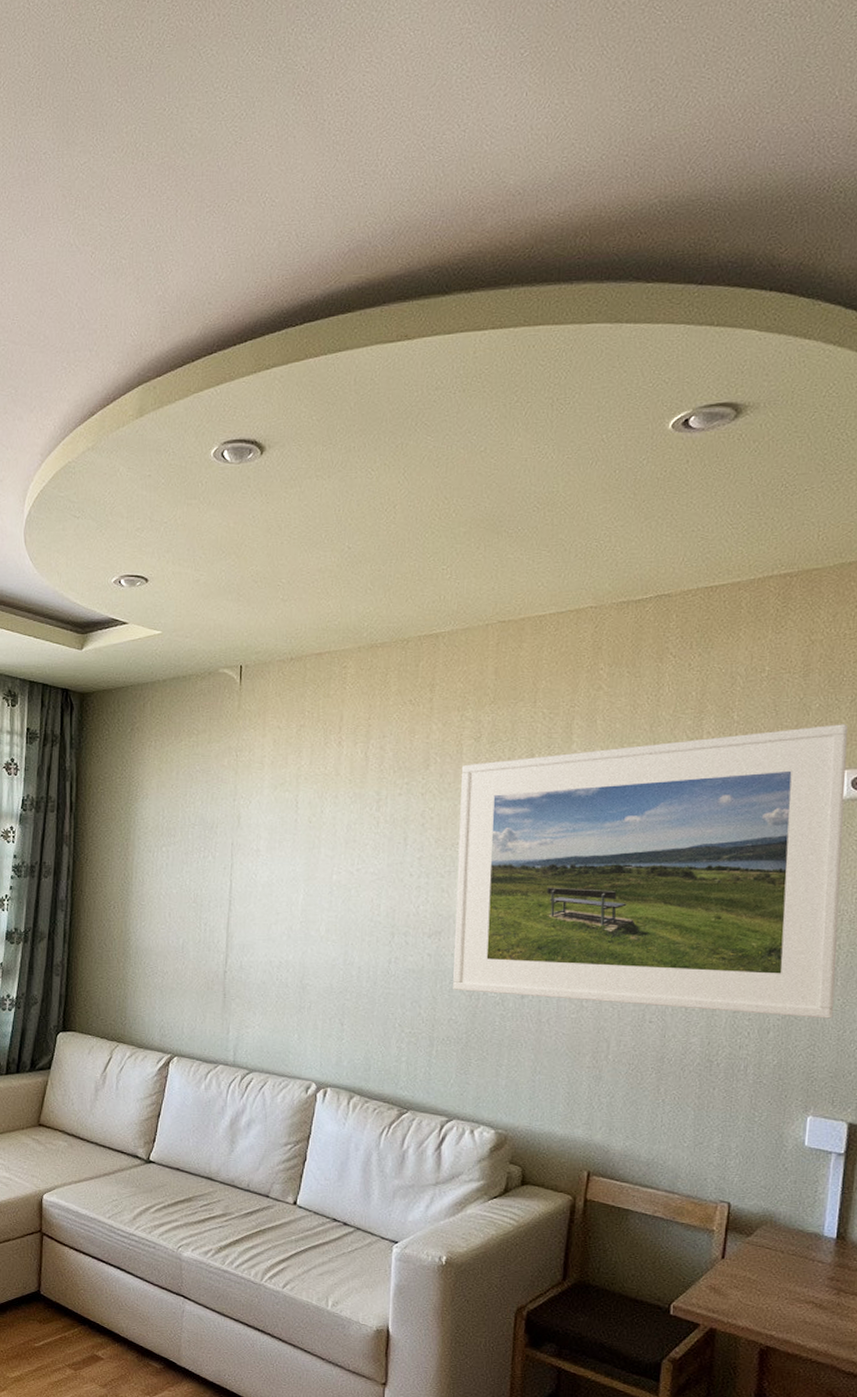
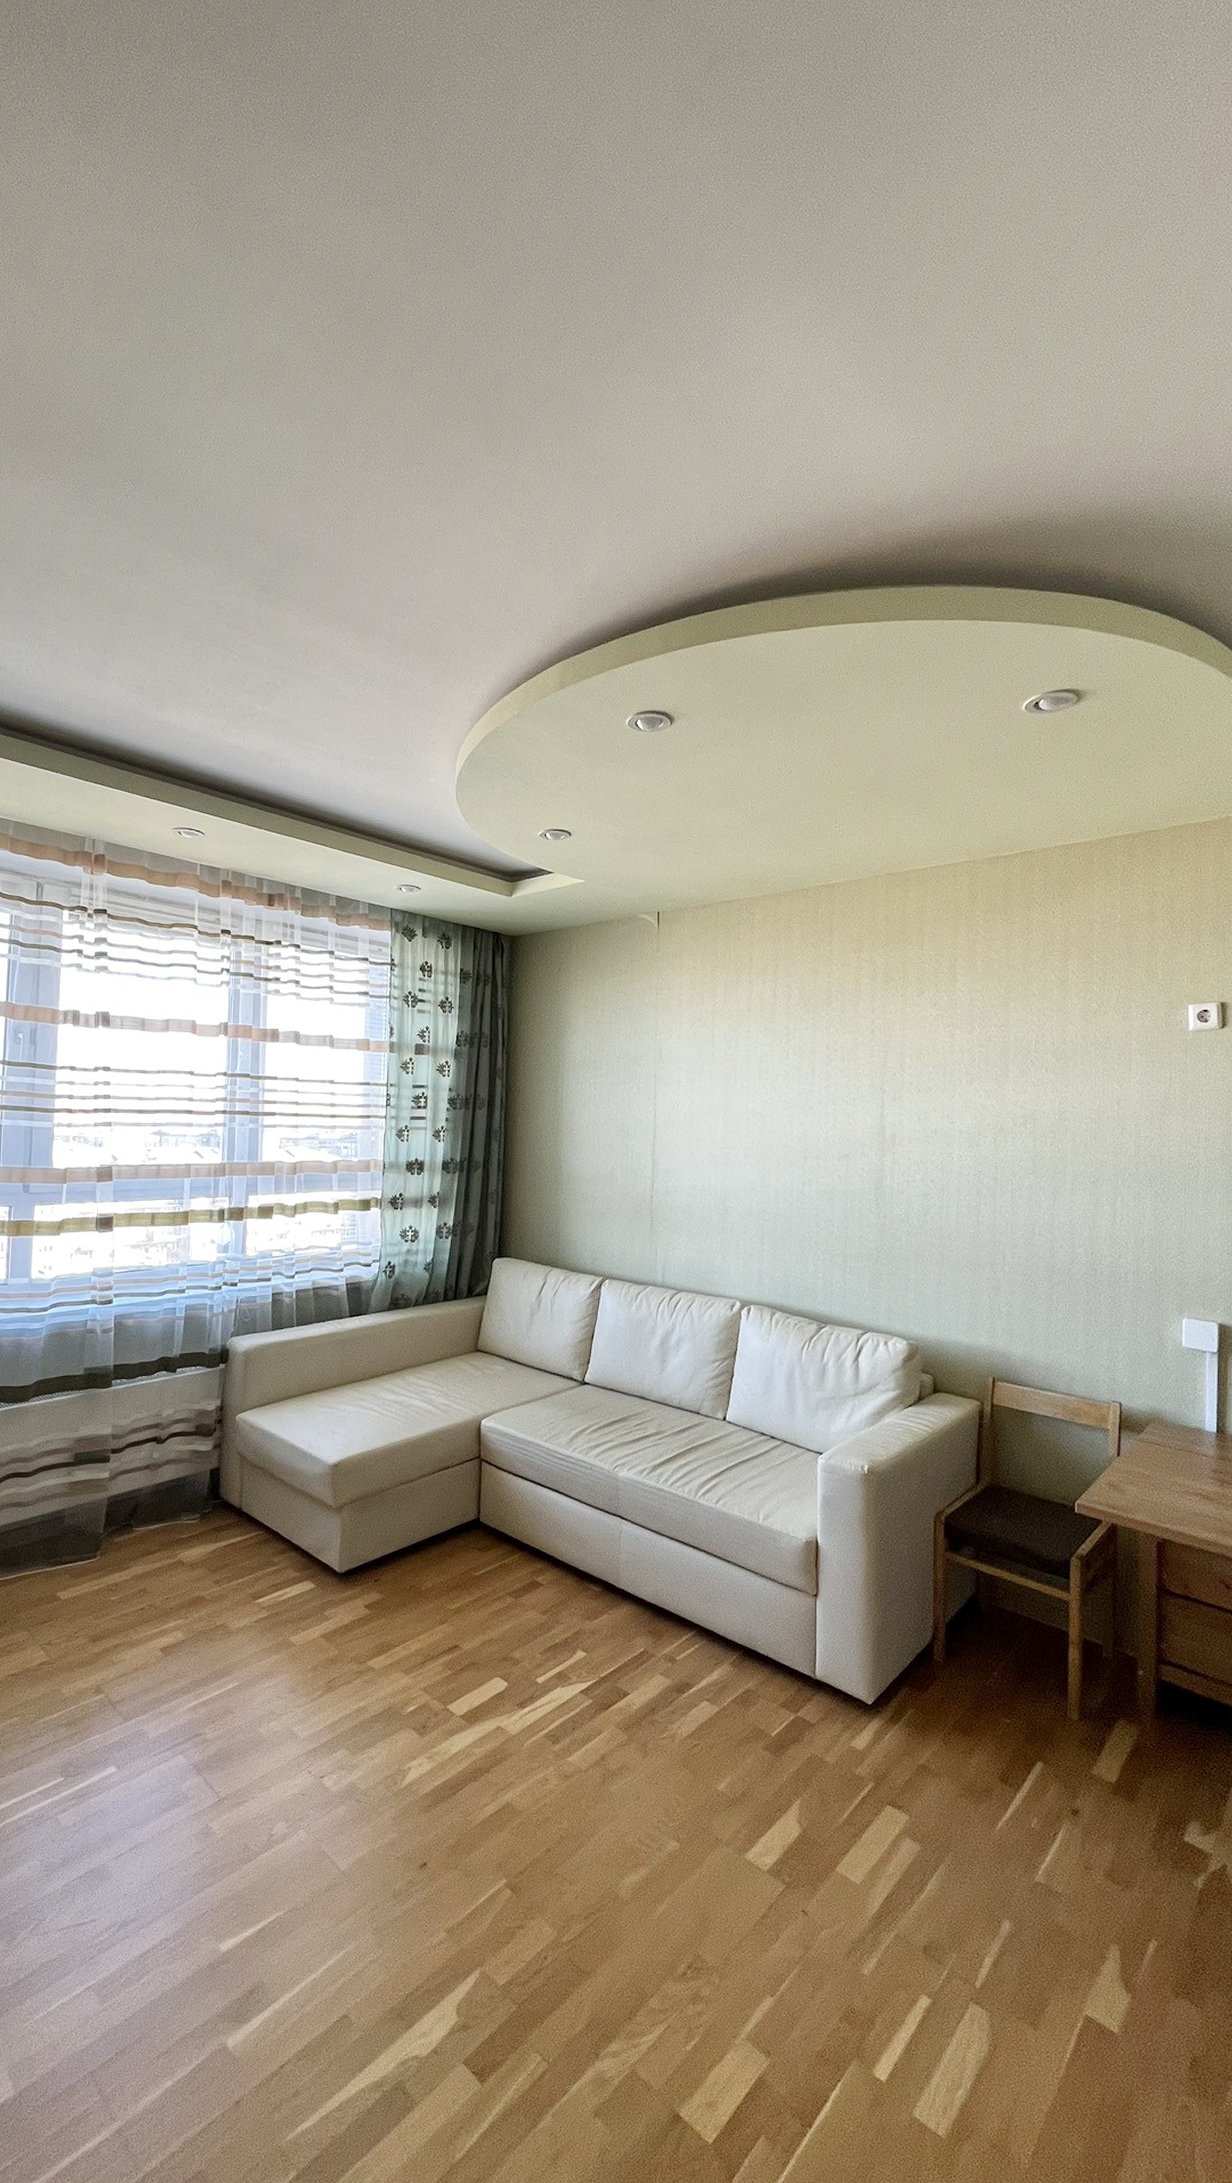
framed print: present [453,724,849,1019] -> none [861,964,1198,1228]

